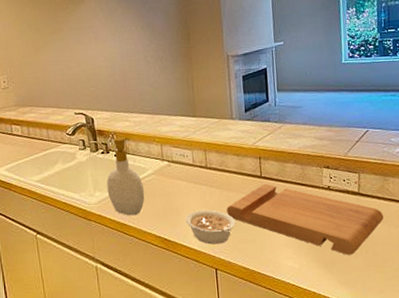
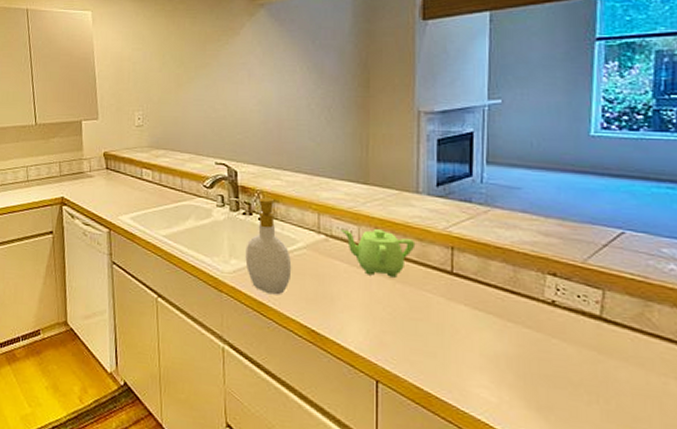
teapot: none [179,151,234,188] -> present [341,229,416,278]
legume: present [185,210,236,245] -> none [342,302,409,350]
cutting board: present [227,183,384,255] -> none [399,282,639,401]

